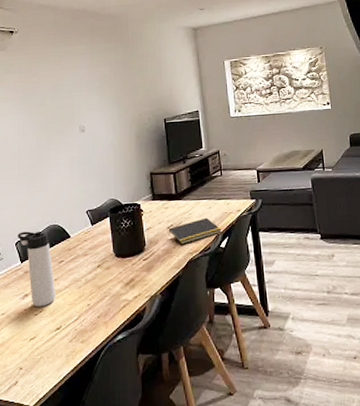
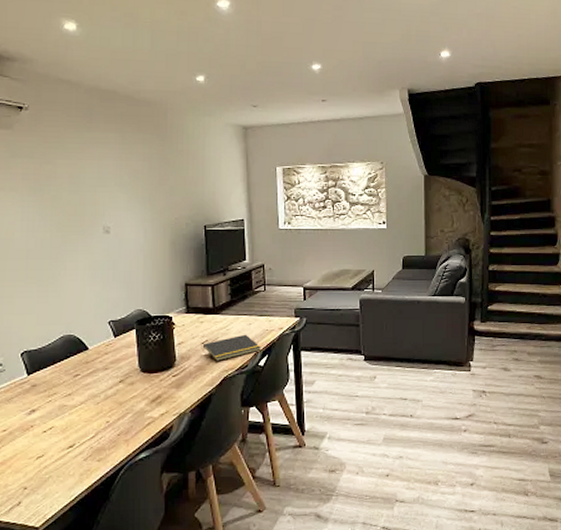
thermos bottle: present [18,230,55,307] -> none [24,341,69,424]

